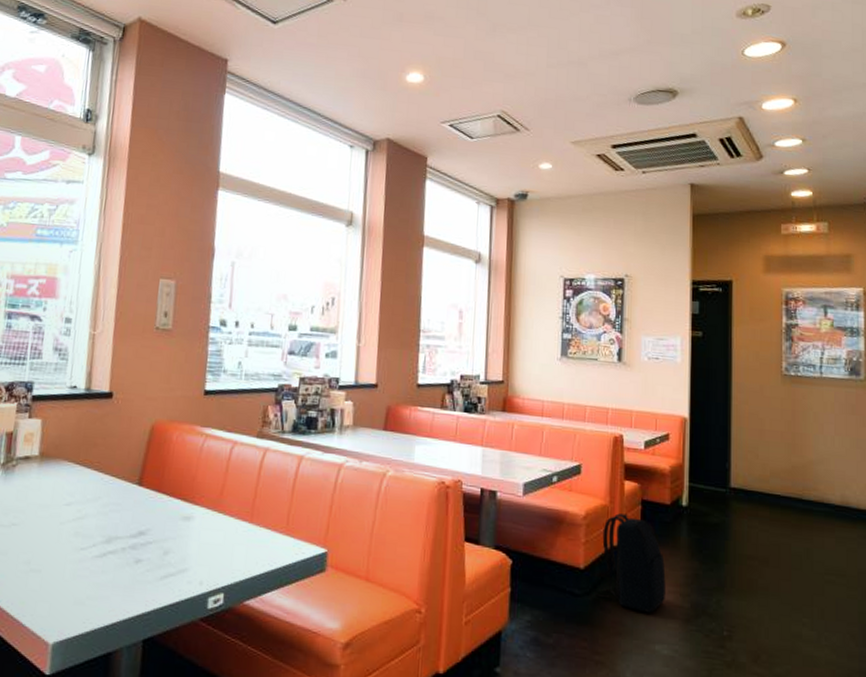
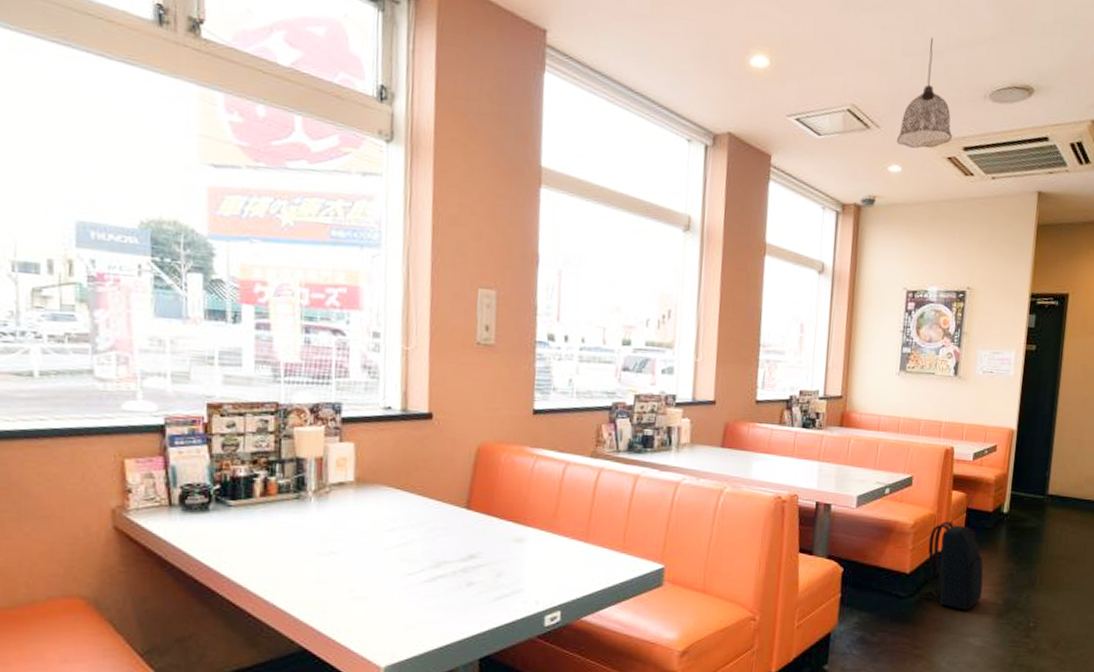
pendant lamp: none [546,51,601,148] -> present [897,38,953,149]

